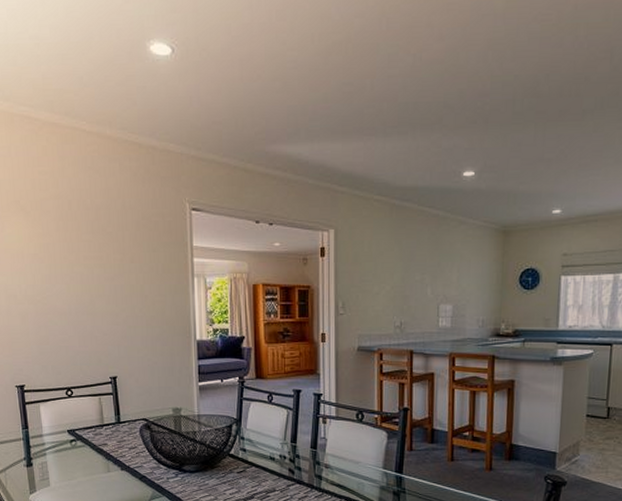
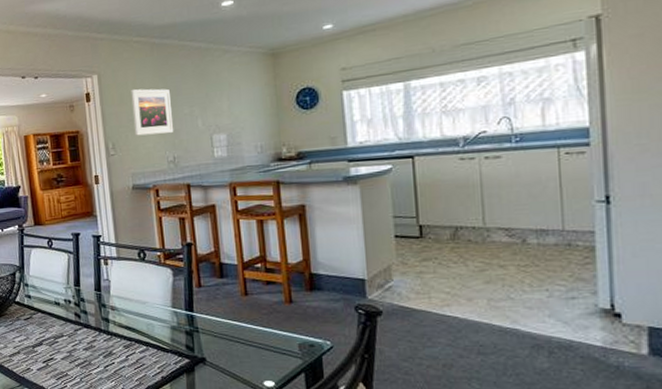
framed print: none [365,249,404,299] -> present [131,88,173,136]

